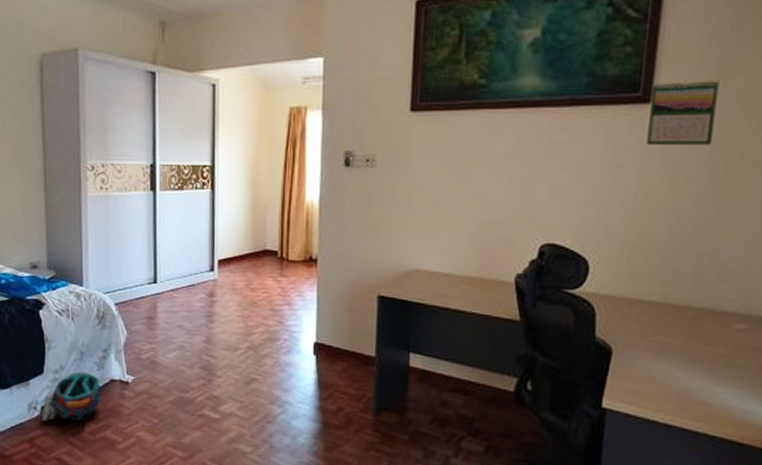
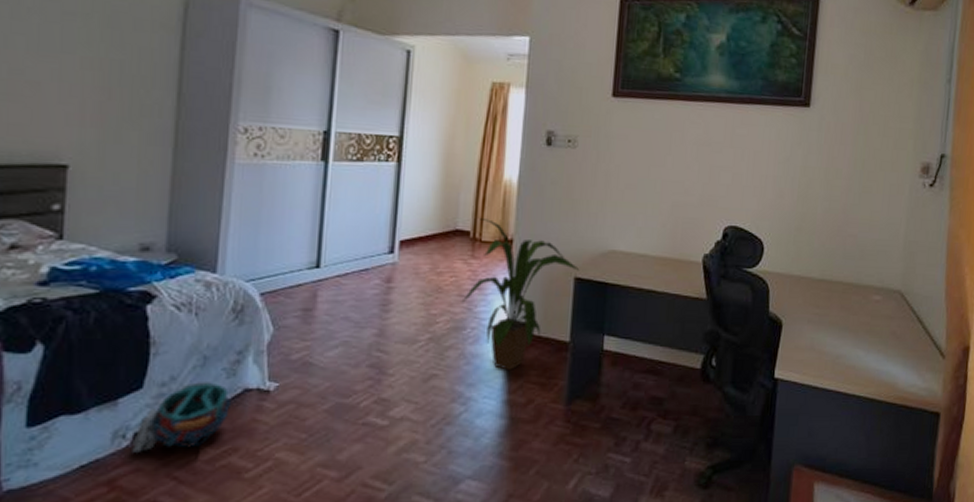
house plant: none [273,238,383,380] -> present [461,217,580,370]
calendar: present [647,81,719,146] -> none [807,91,858,145]

